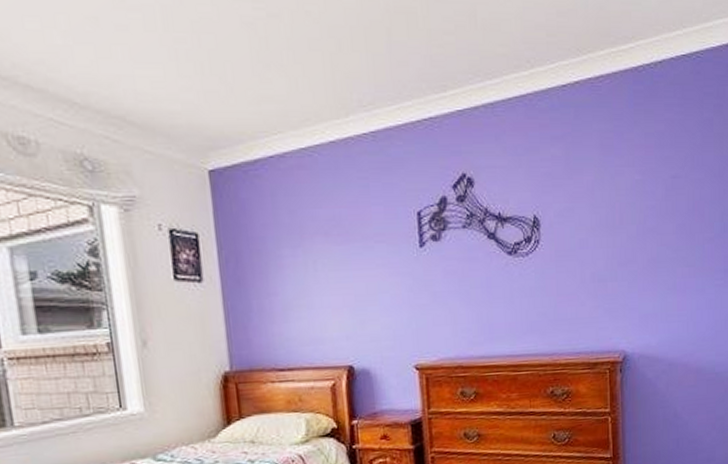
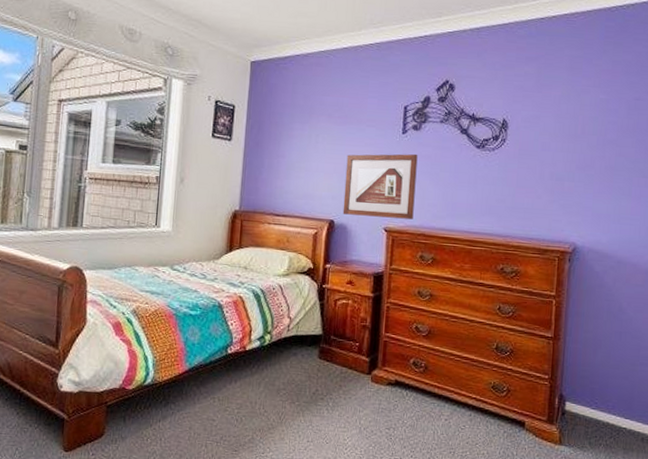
picture frame: none [356,270,447,357] -> present [342,153,418,220]

